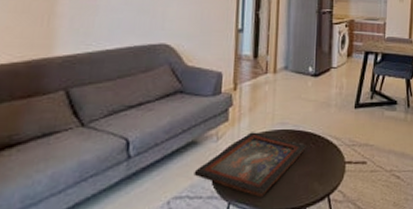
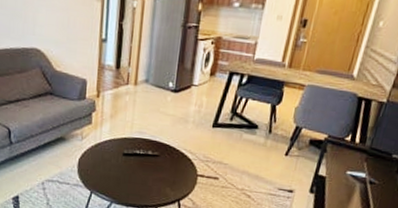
decorative tray: present [194,132,306,198] -> none [62,136,162,192]

